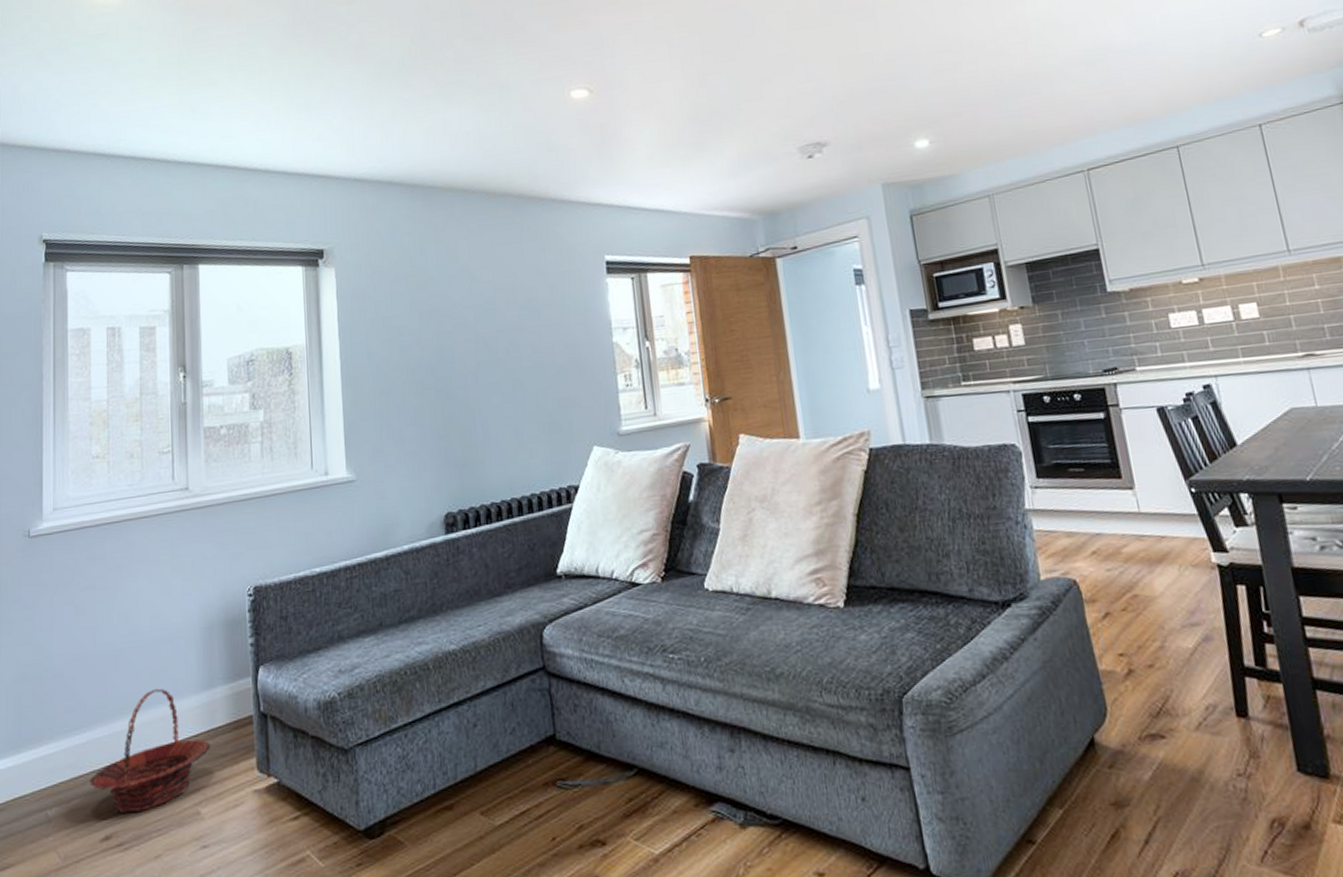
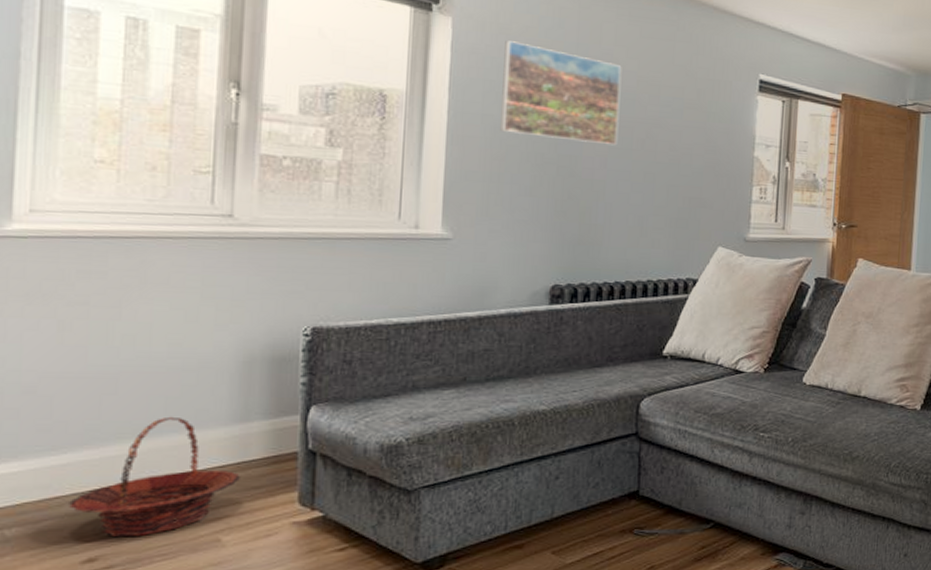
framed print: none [378,277,485,367] -> present [500,40,622,146]

